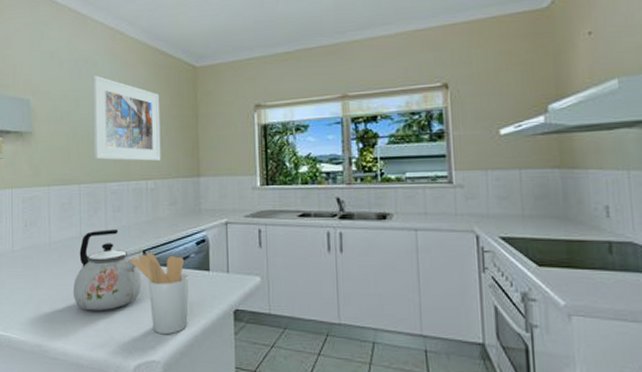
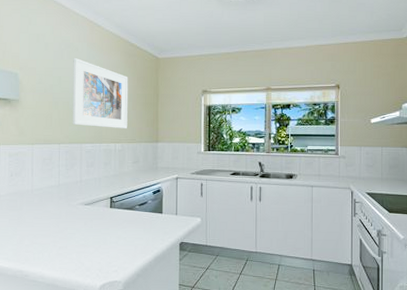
kettle: present [72,229,142,311] -> none [51,180,109,244]
utensil holder: present [131,252,190,335] -> none [100,199,147,261]

